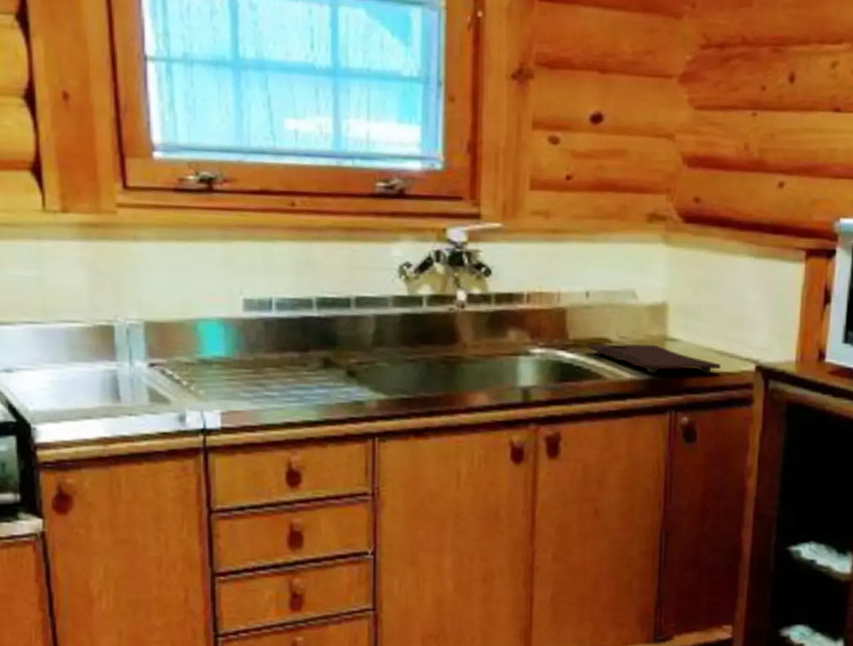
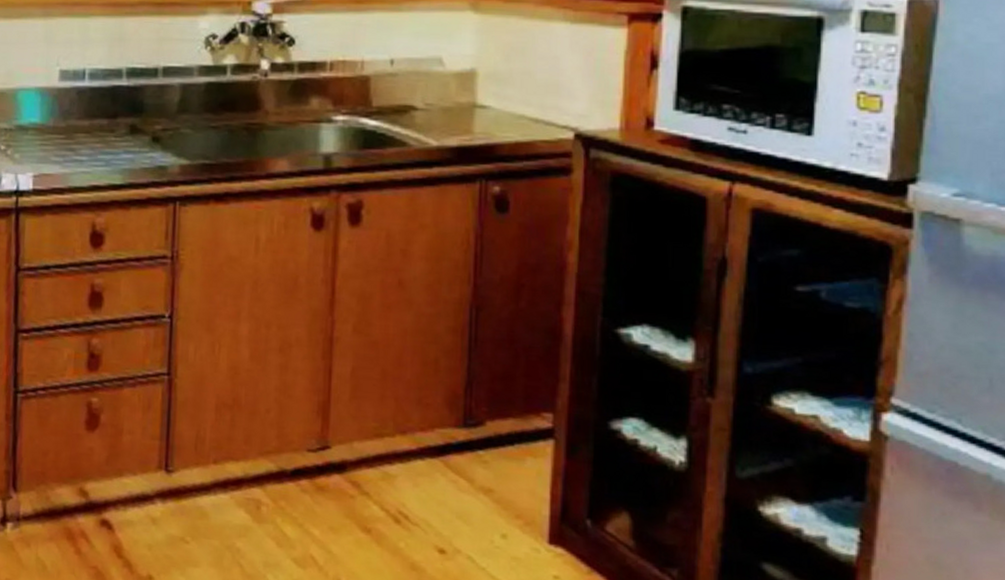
cutting board: present [587,343,722,374] -> none [392,111,537,141]

